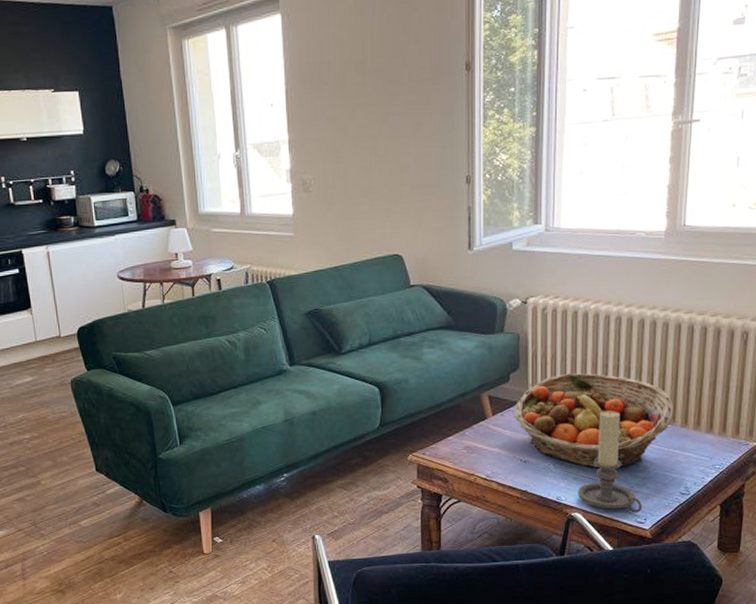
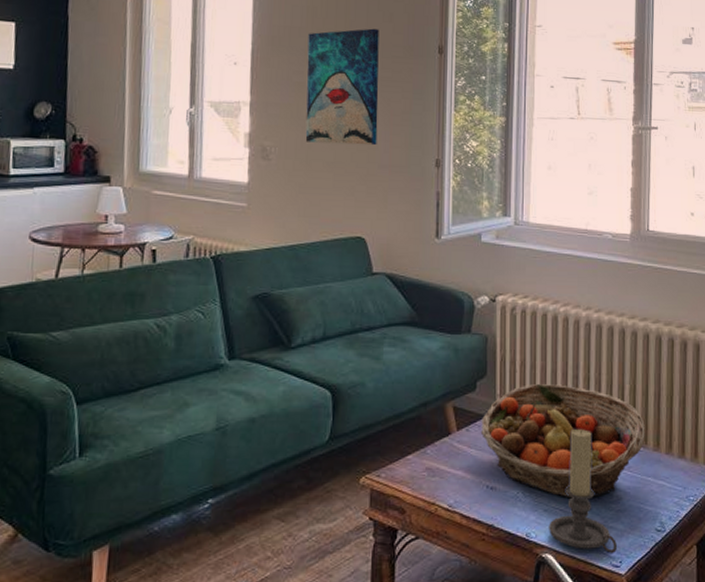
wall art: none [337,53,409,172] -> present [305,28,379,146]

